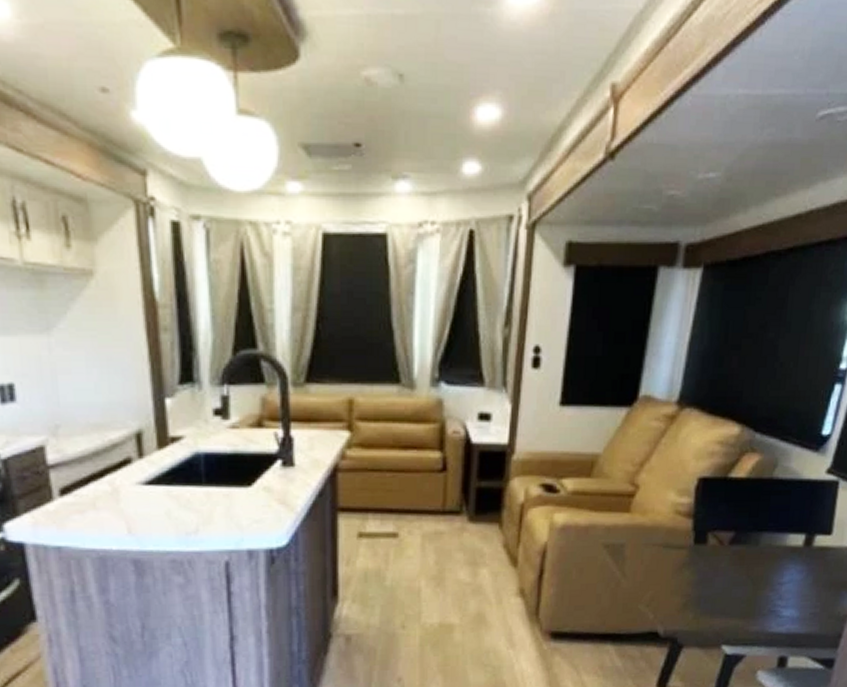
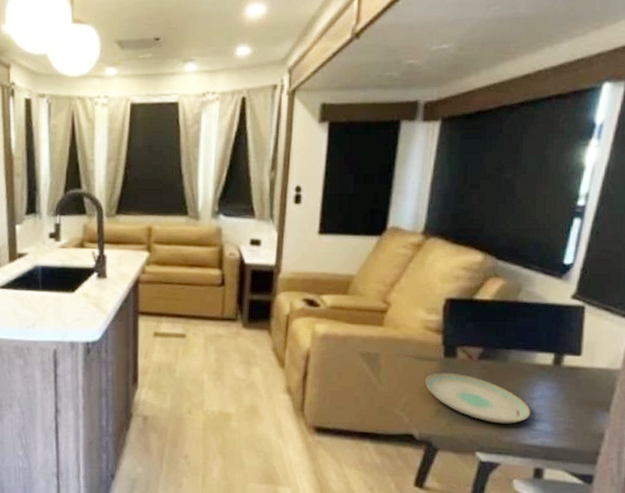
plate: none [673,561,779,613] -> present [425,372,531,424]

